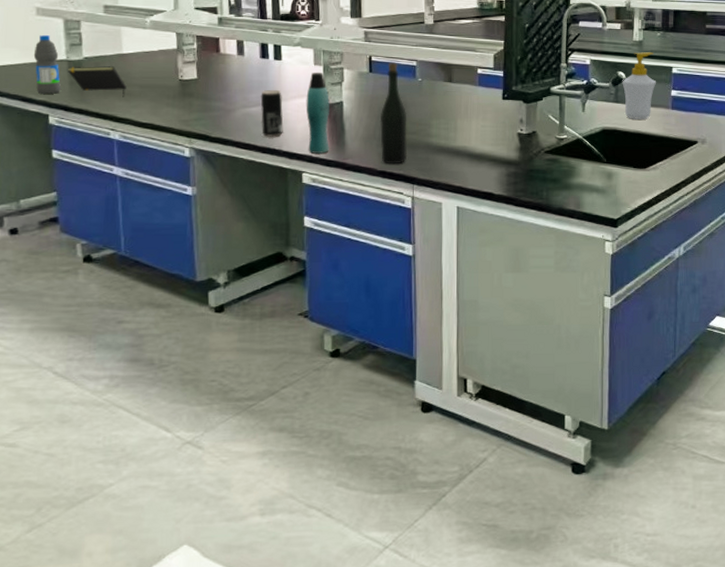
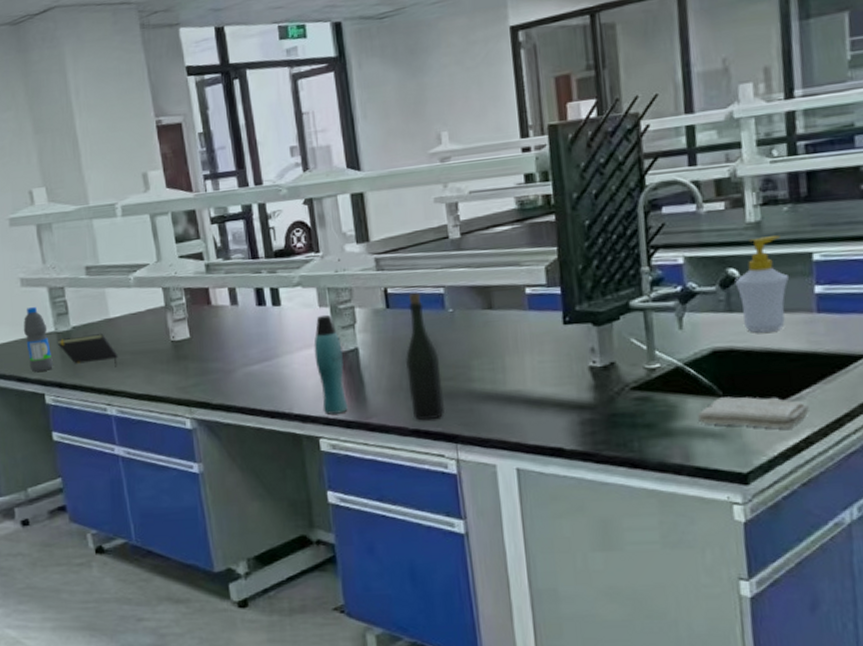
beverage can: present [260,89,284,137] -> none [261,341,292,399]
washcloth: none [588,163,660,189] -> present [697,396,809,429]

